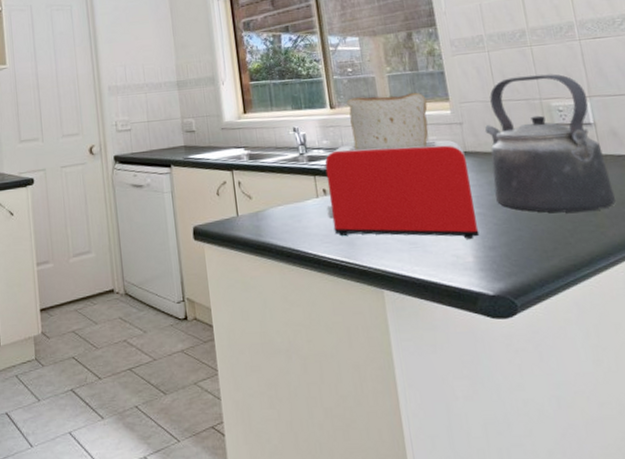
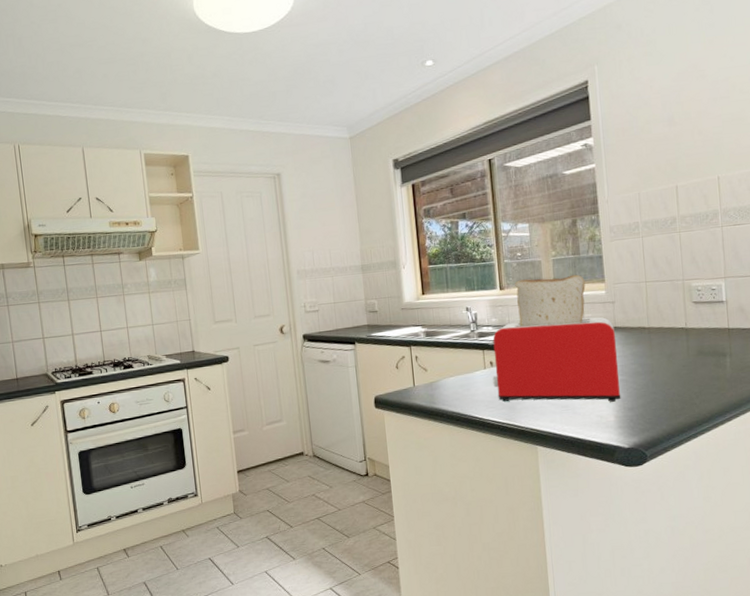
kettle: present [485,73,616,213] -> none [633,257,736,379]

